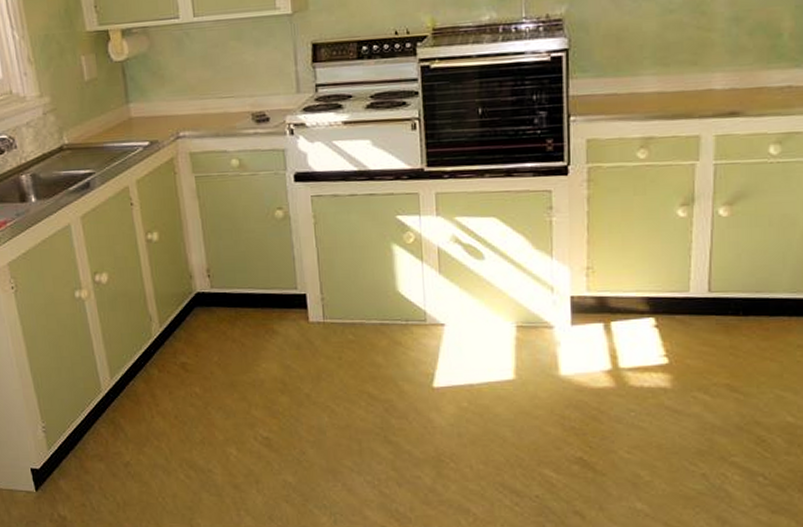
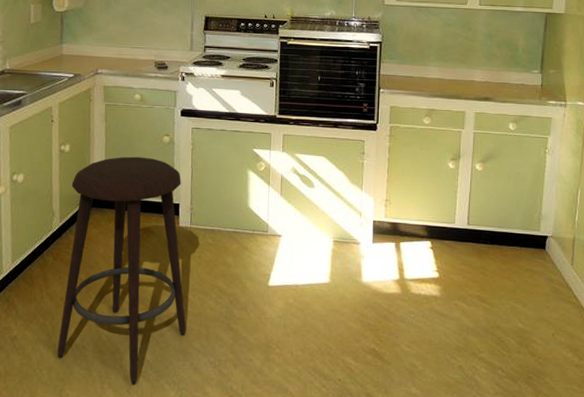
stool: none [167,239,333,511] -> present [57,156,186,385]

